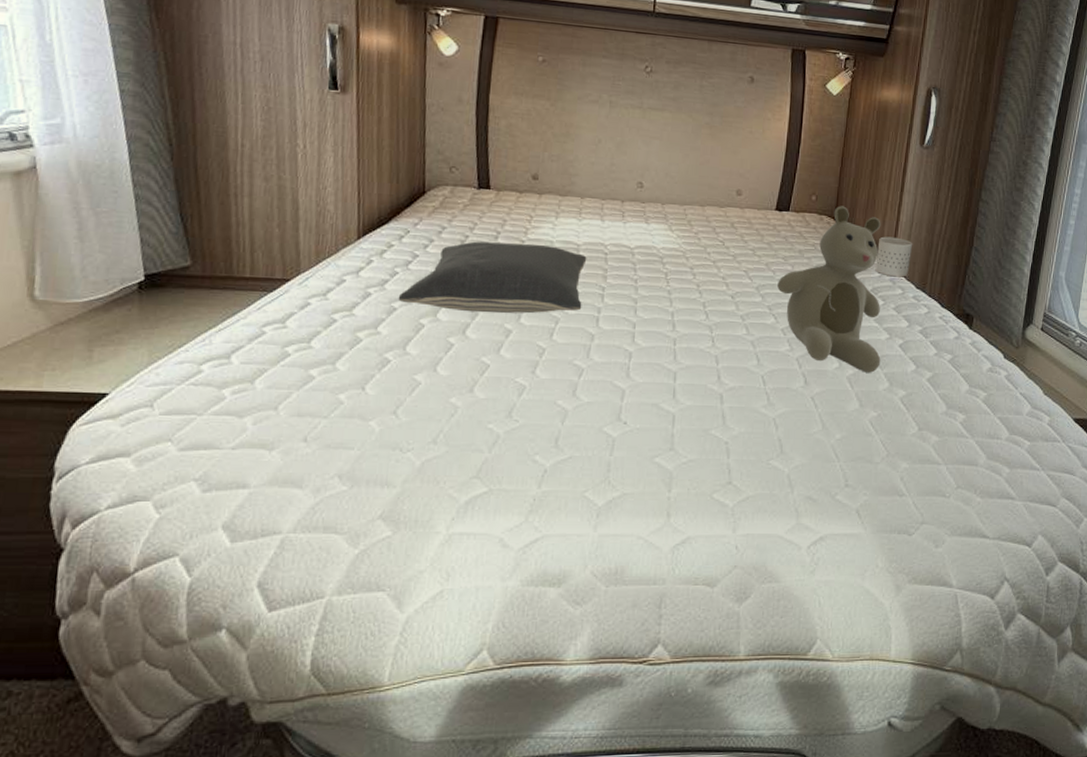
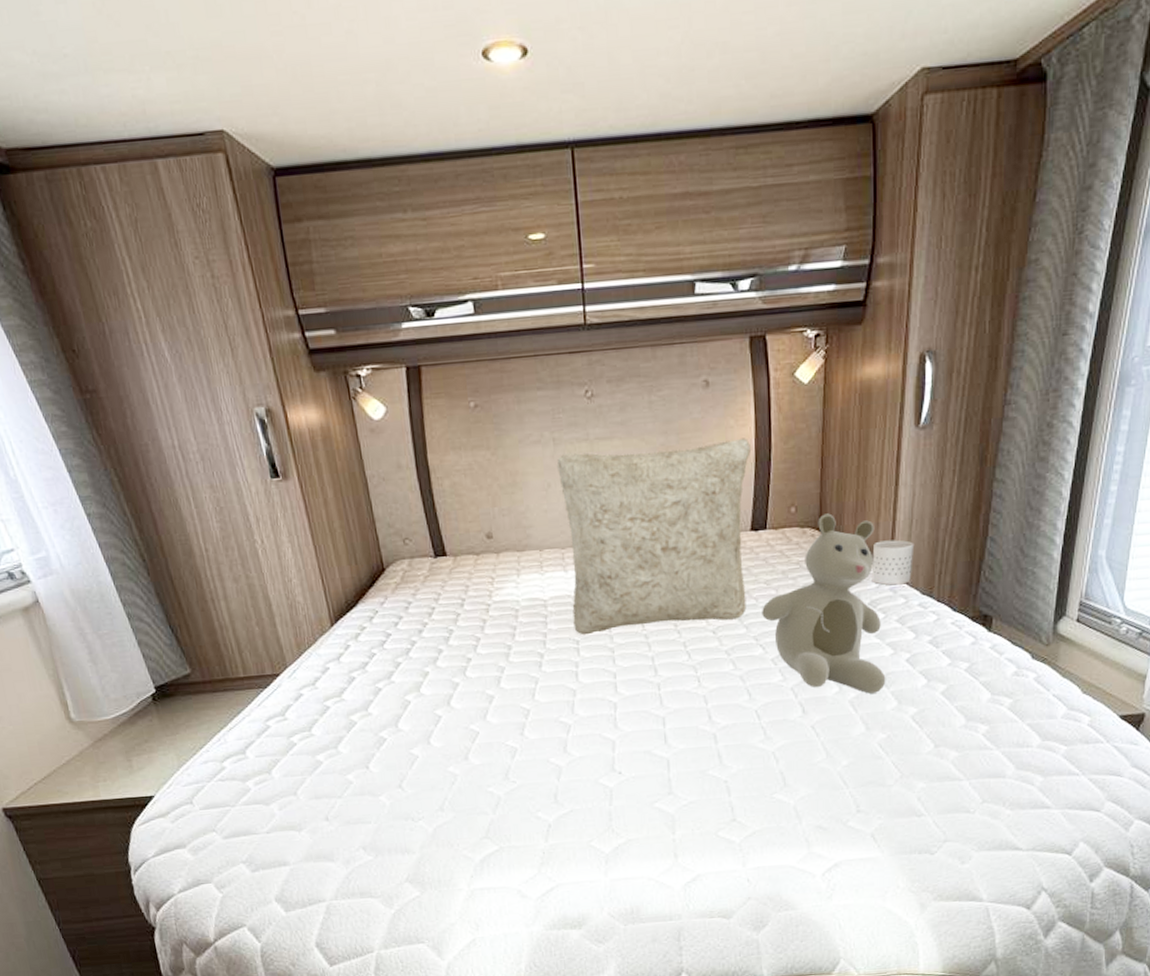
pillow: present [398,241,587,314] -> none [380,605,559,684]
pillow: none [602,115,783,289] -> present [556,438,751,635]

